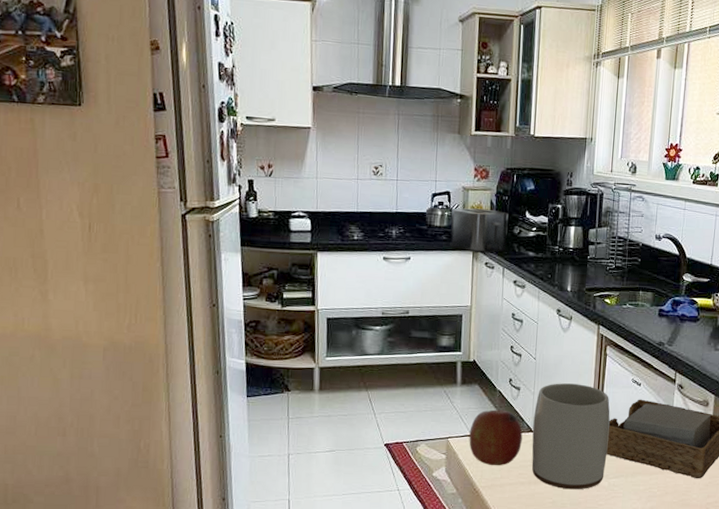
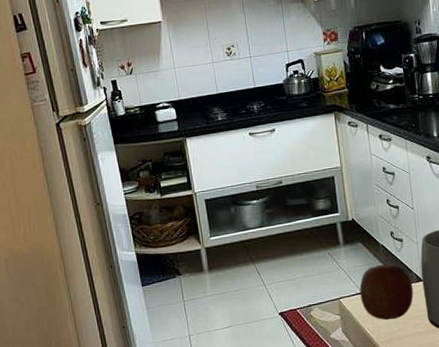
toaster: present [450,208,509,254] -> none [308,69,367,115]

